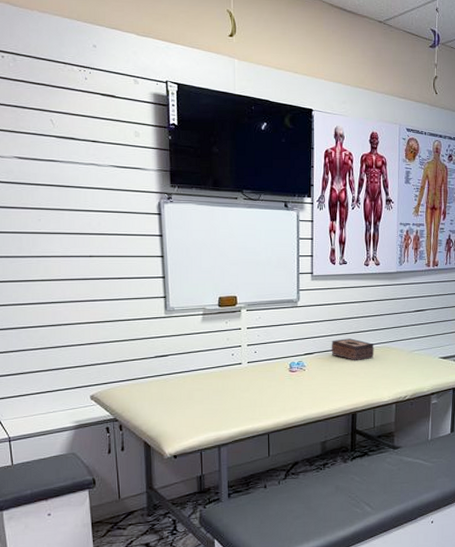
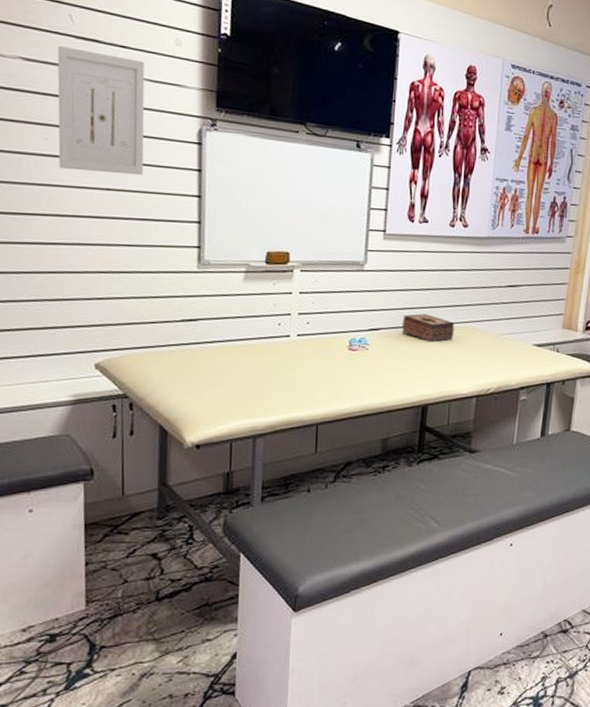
wall art: none [44,144,118,243] -> present [57,45,145,176]

